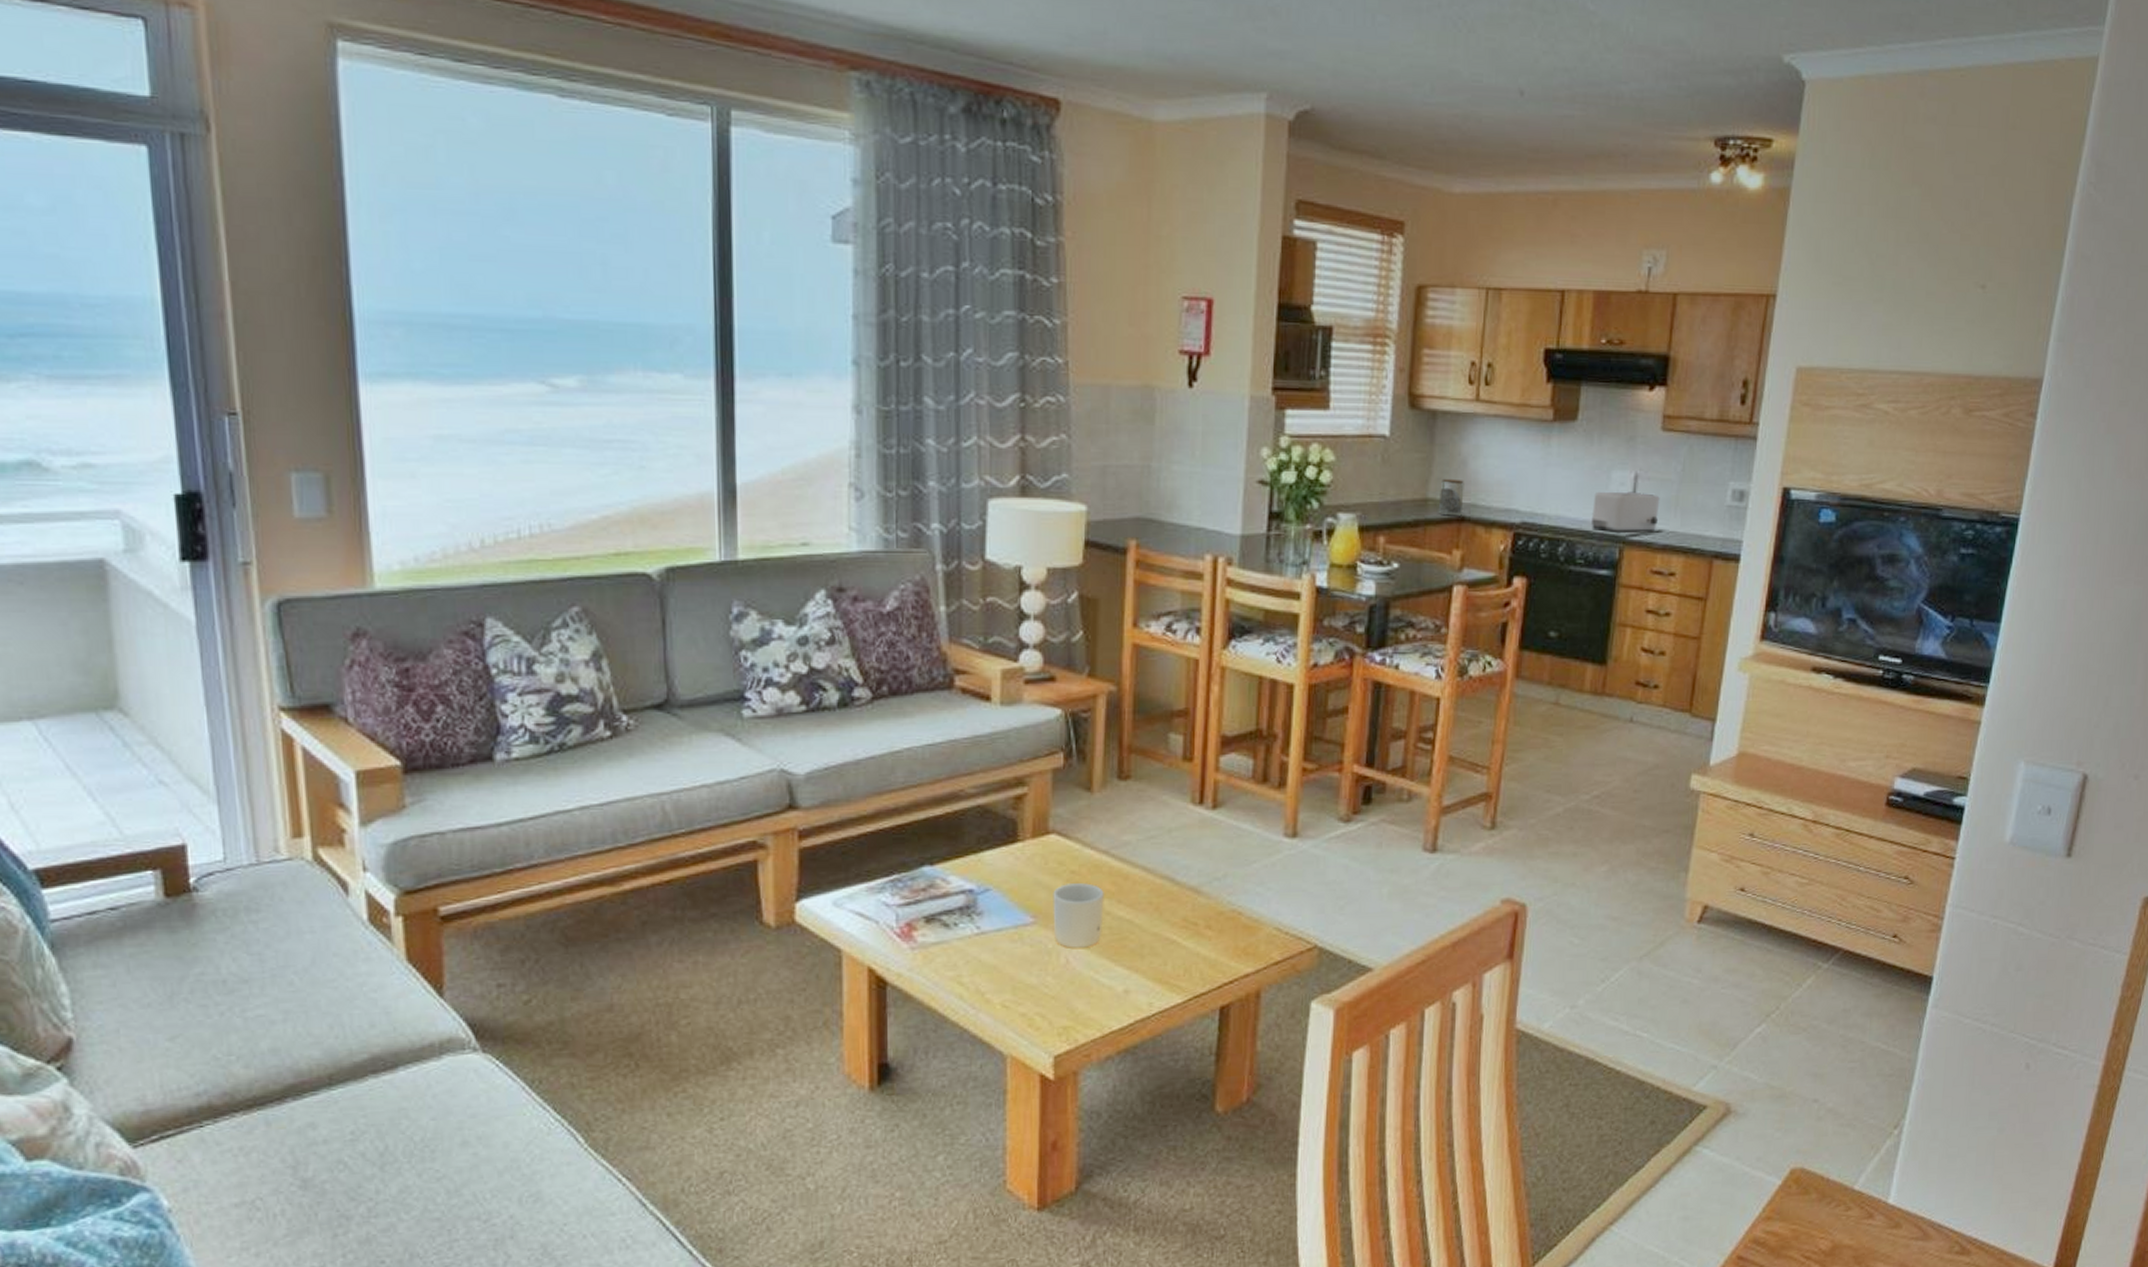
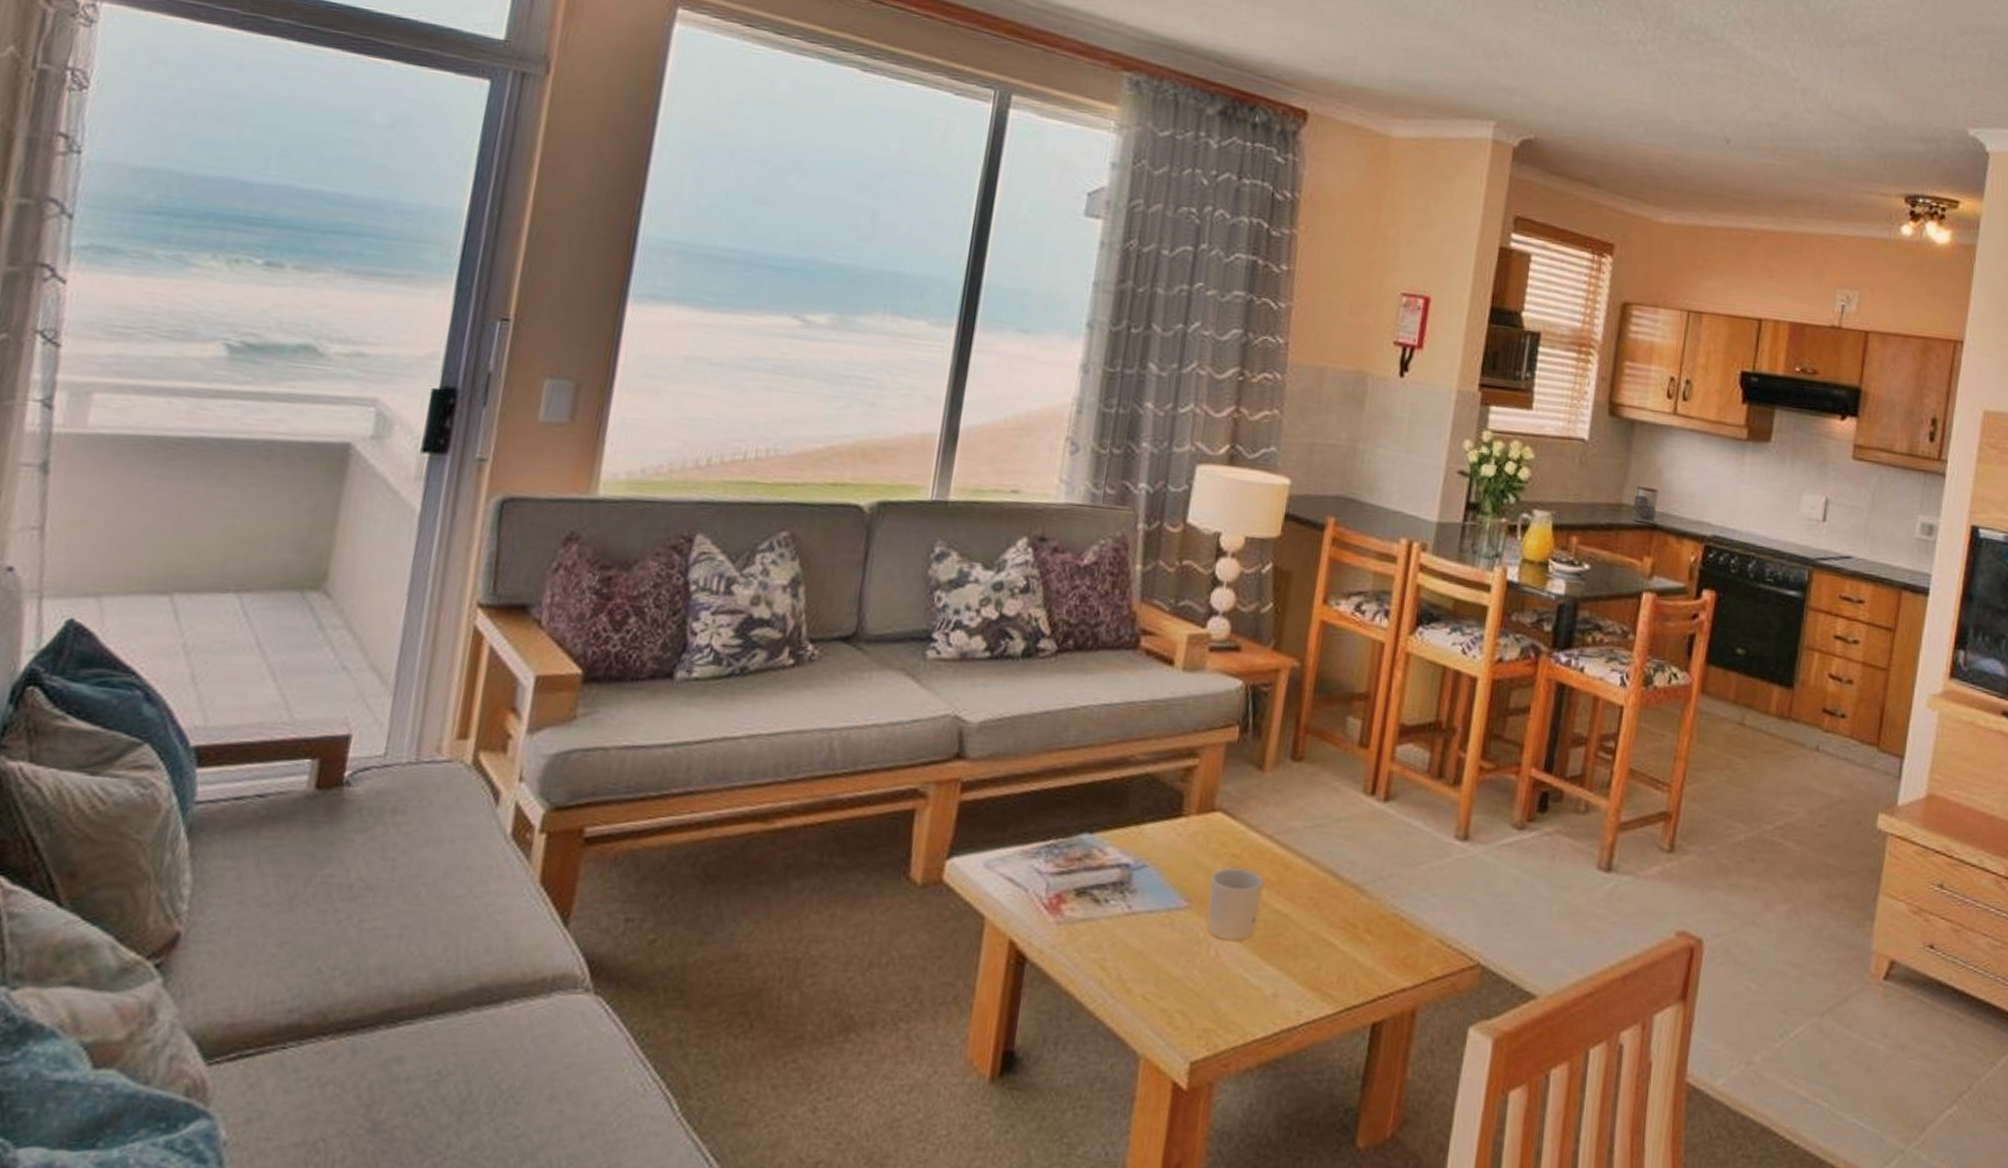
toaster: present [1592,491,1660,534] -> none [1782,512,1850,558]

